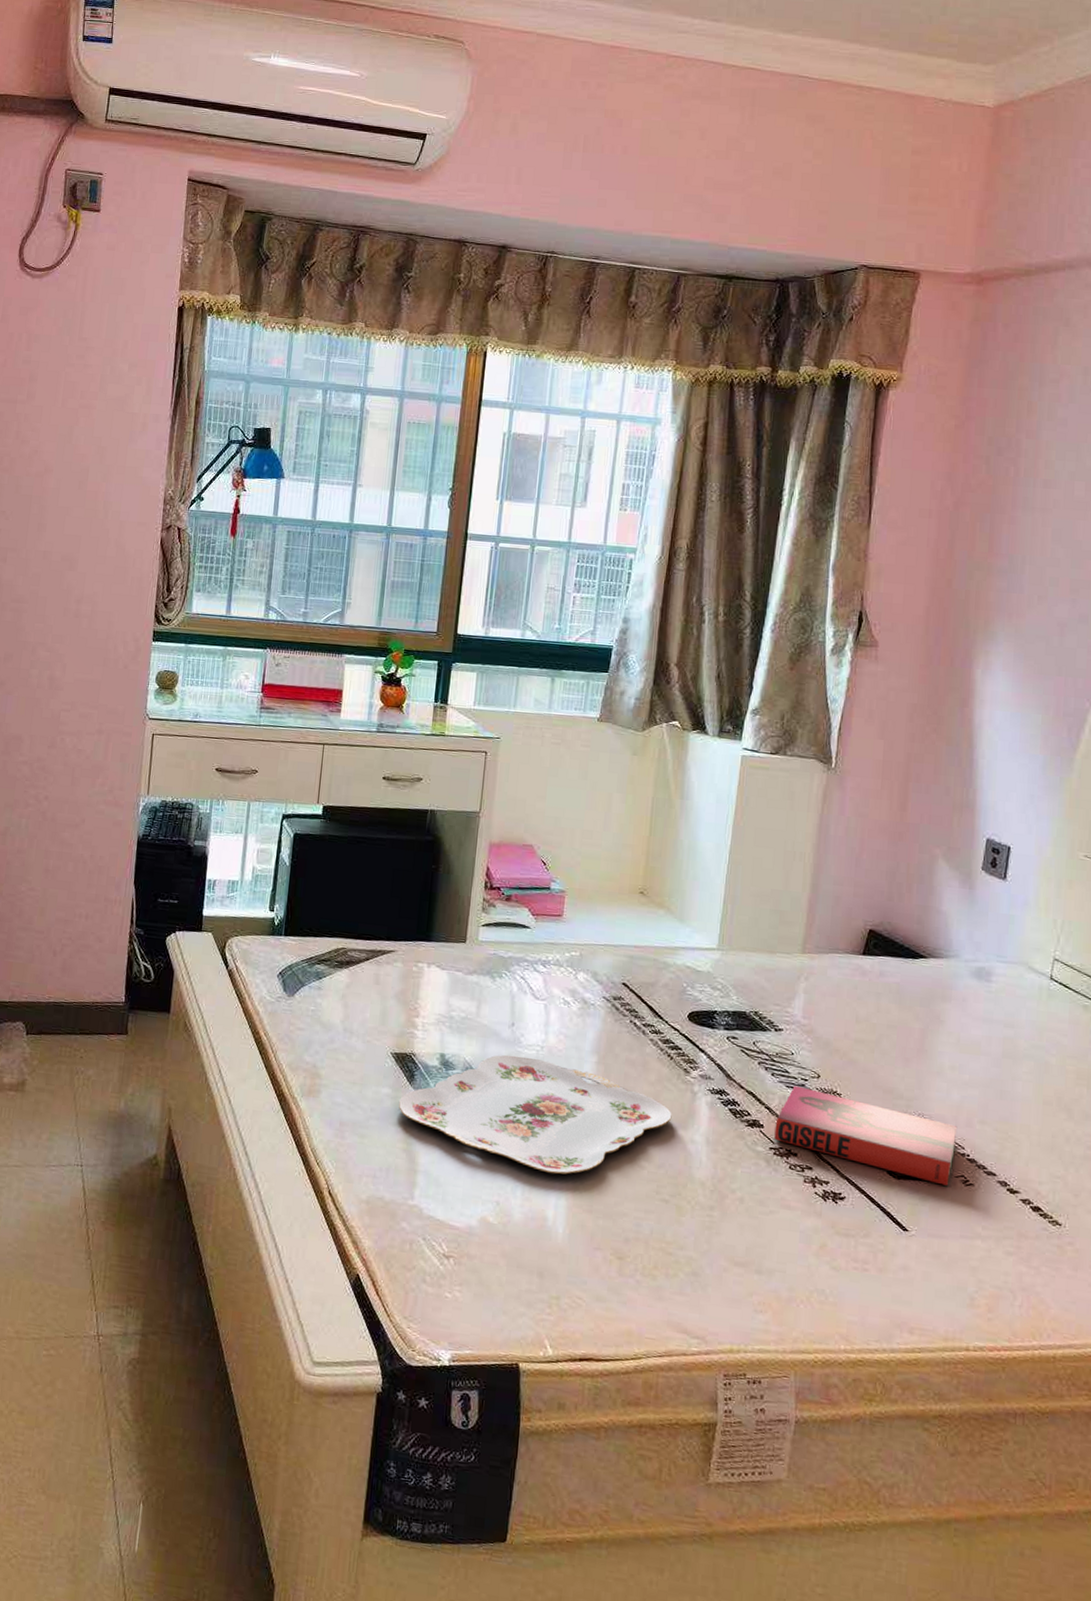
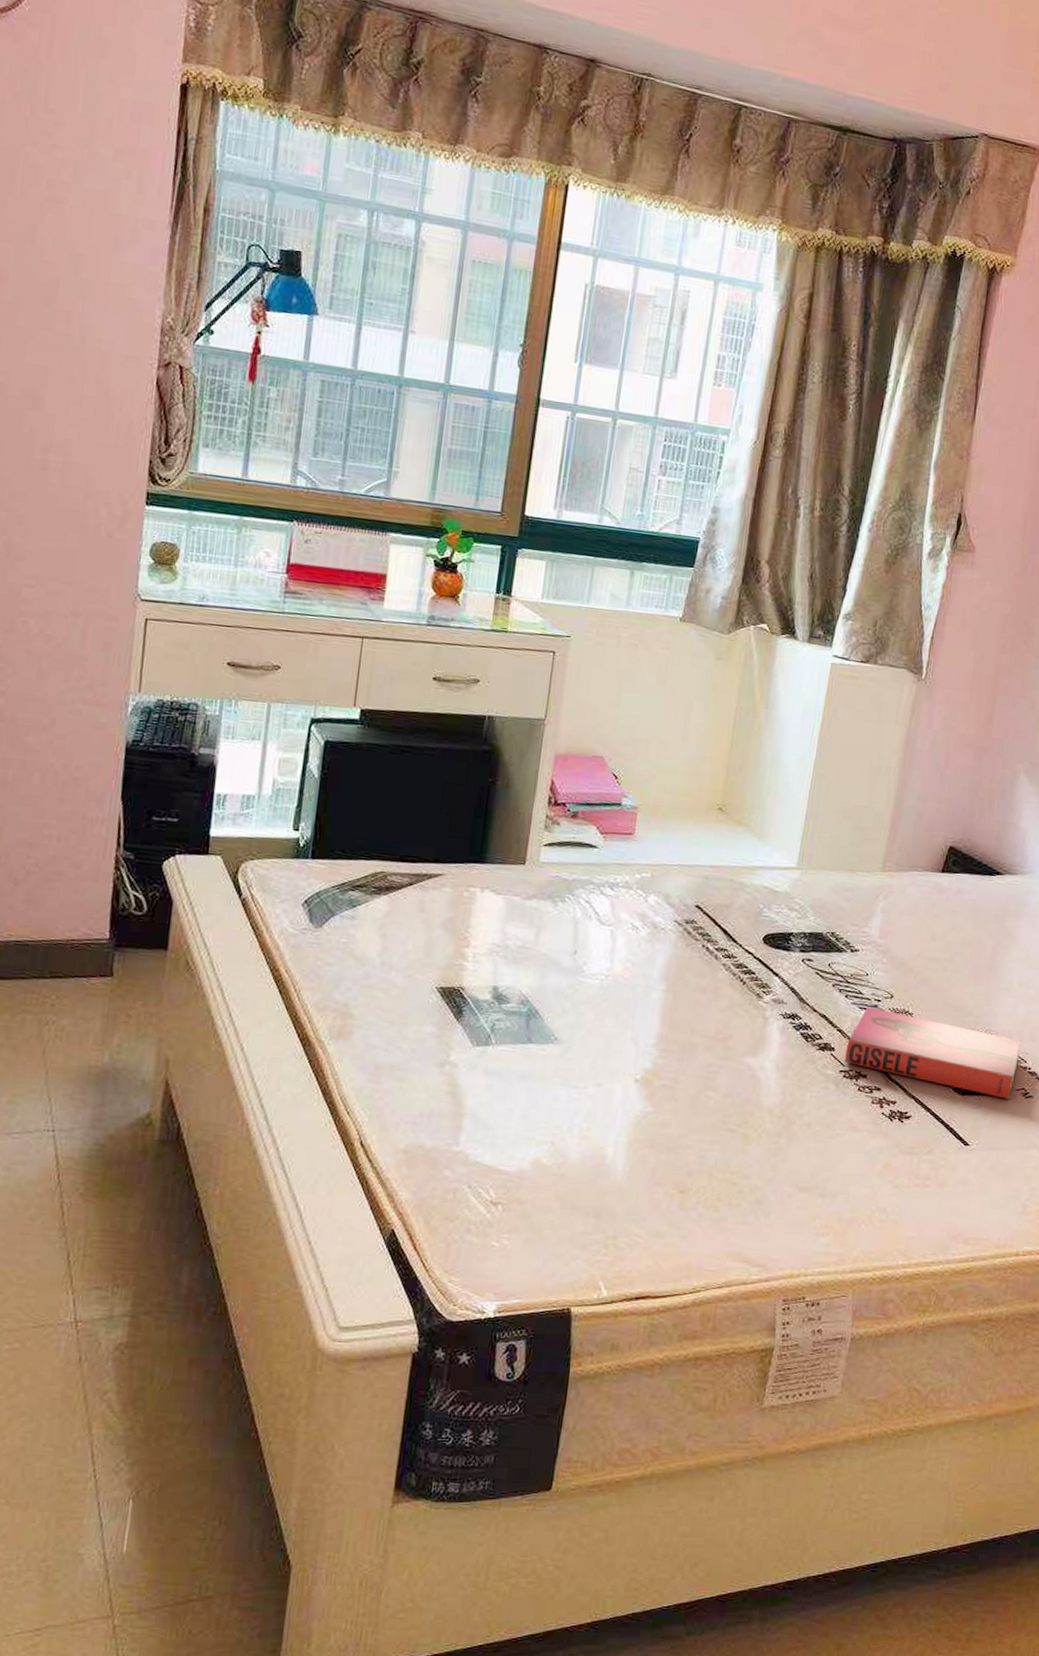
serving tray: present [399,1054,672,1175] -> none [444,985,742,1110]

